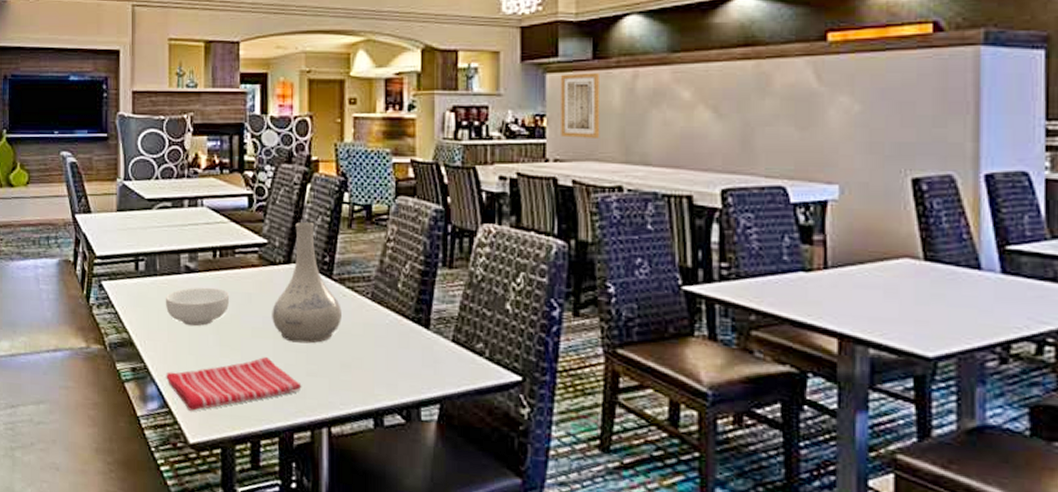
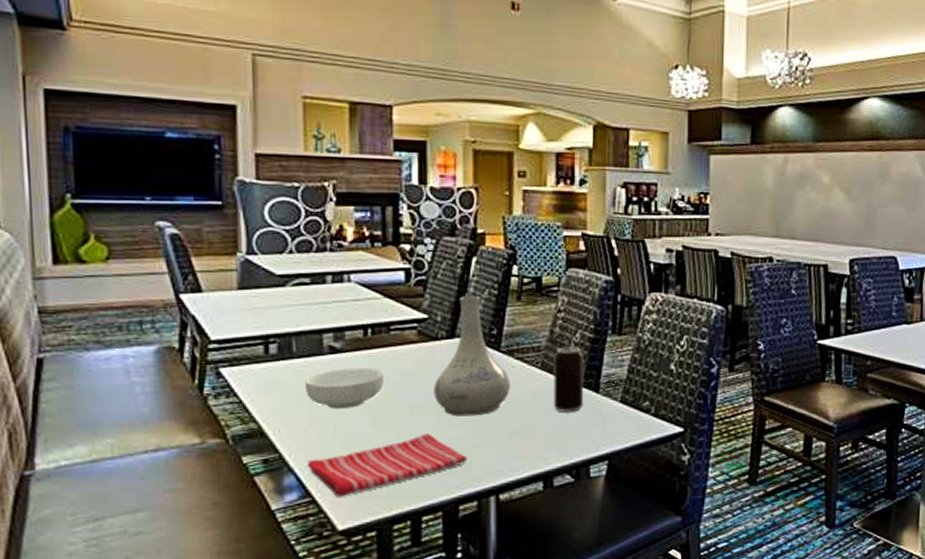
beverage can: none [383,278,414,348] -> present [553,347,584,412]
wall art: present [561,72,600,138] -> none [722,156,756,215]

